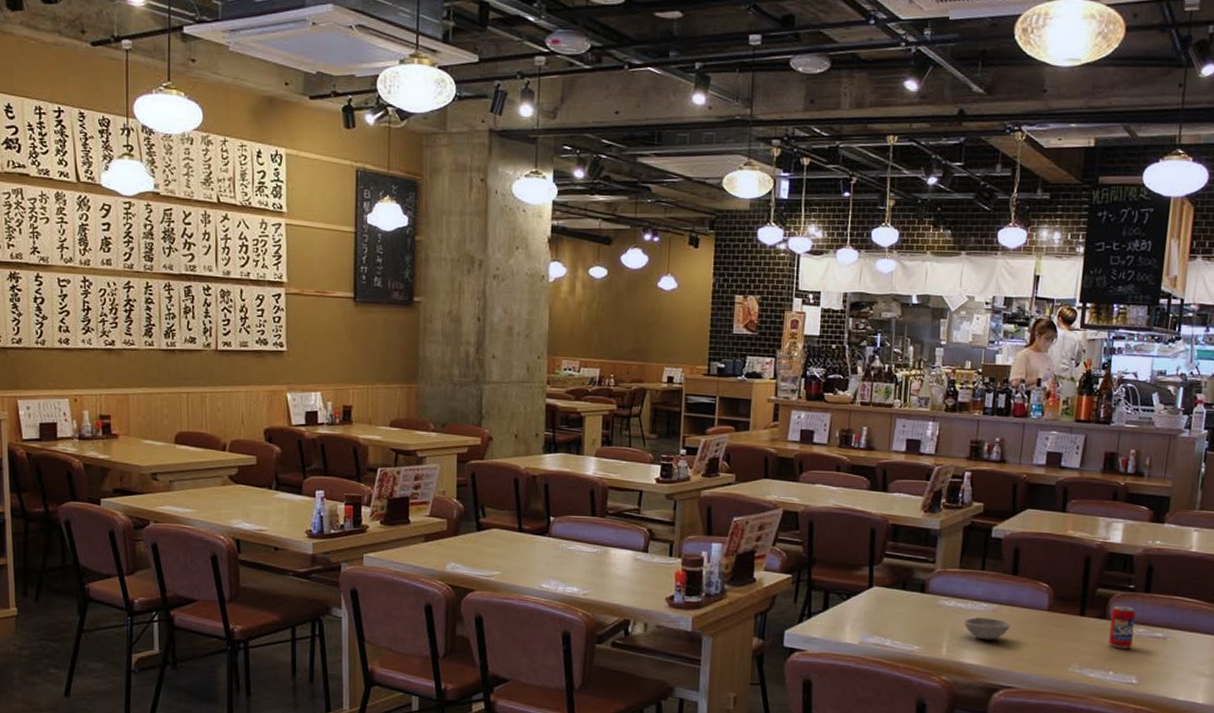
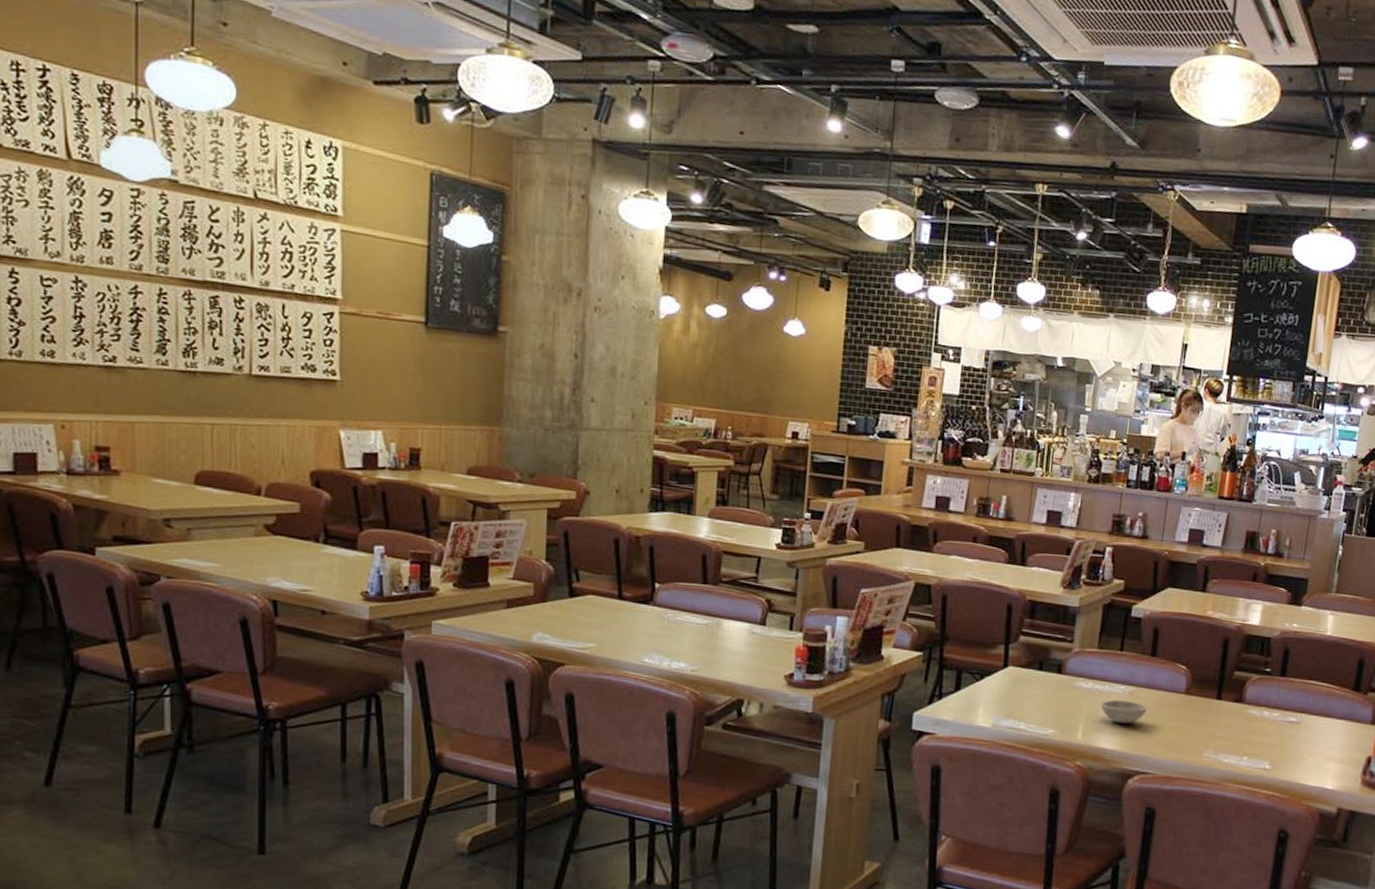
beverage can: present [1109,605,1135,649] -> none [1244,689,1271,734]

